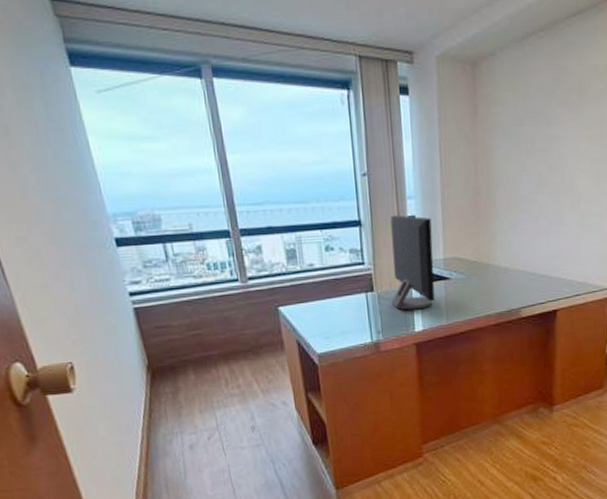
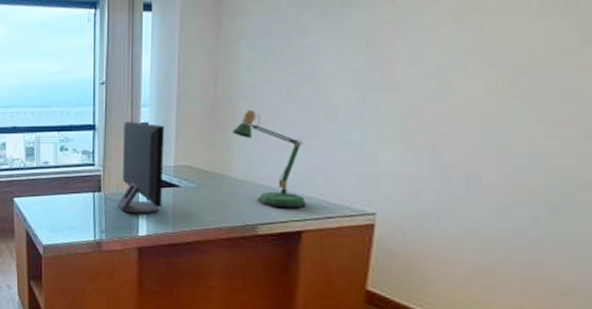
desk lamp: none [494,198,559,291] -> present [232,109,307,209]

